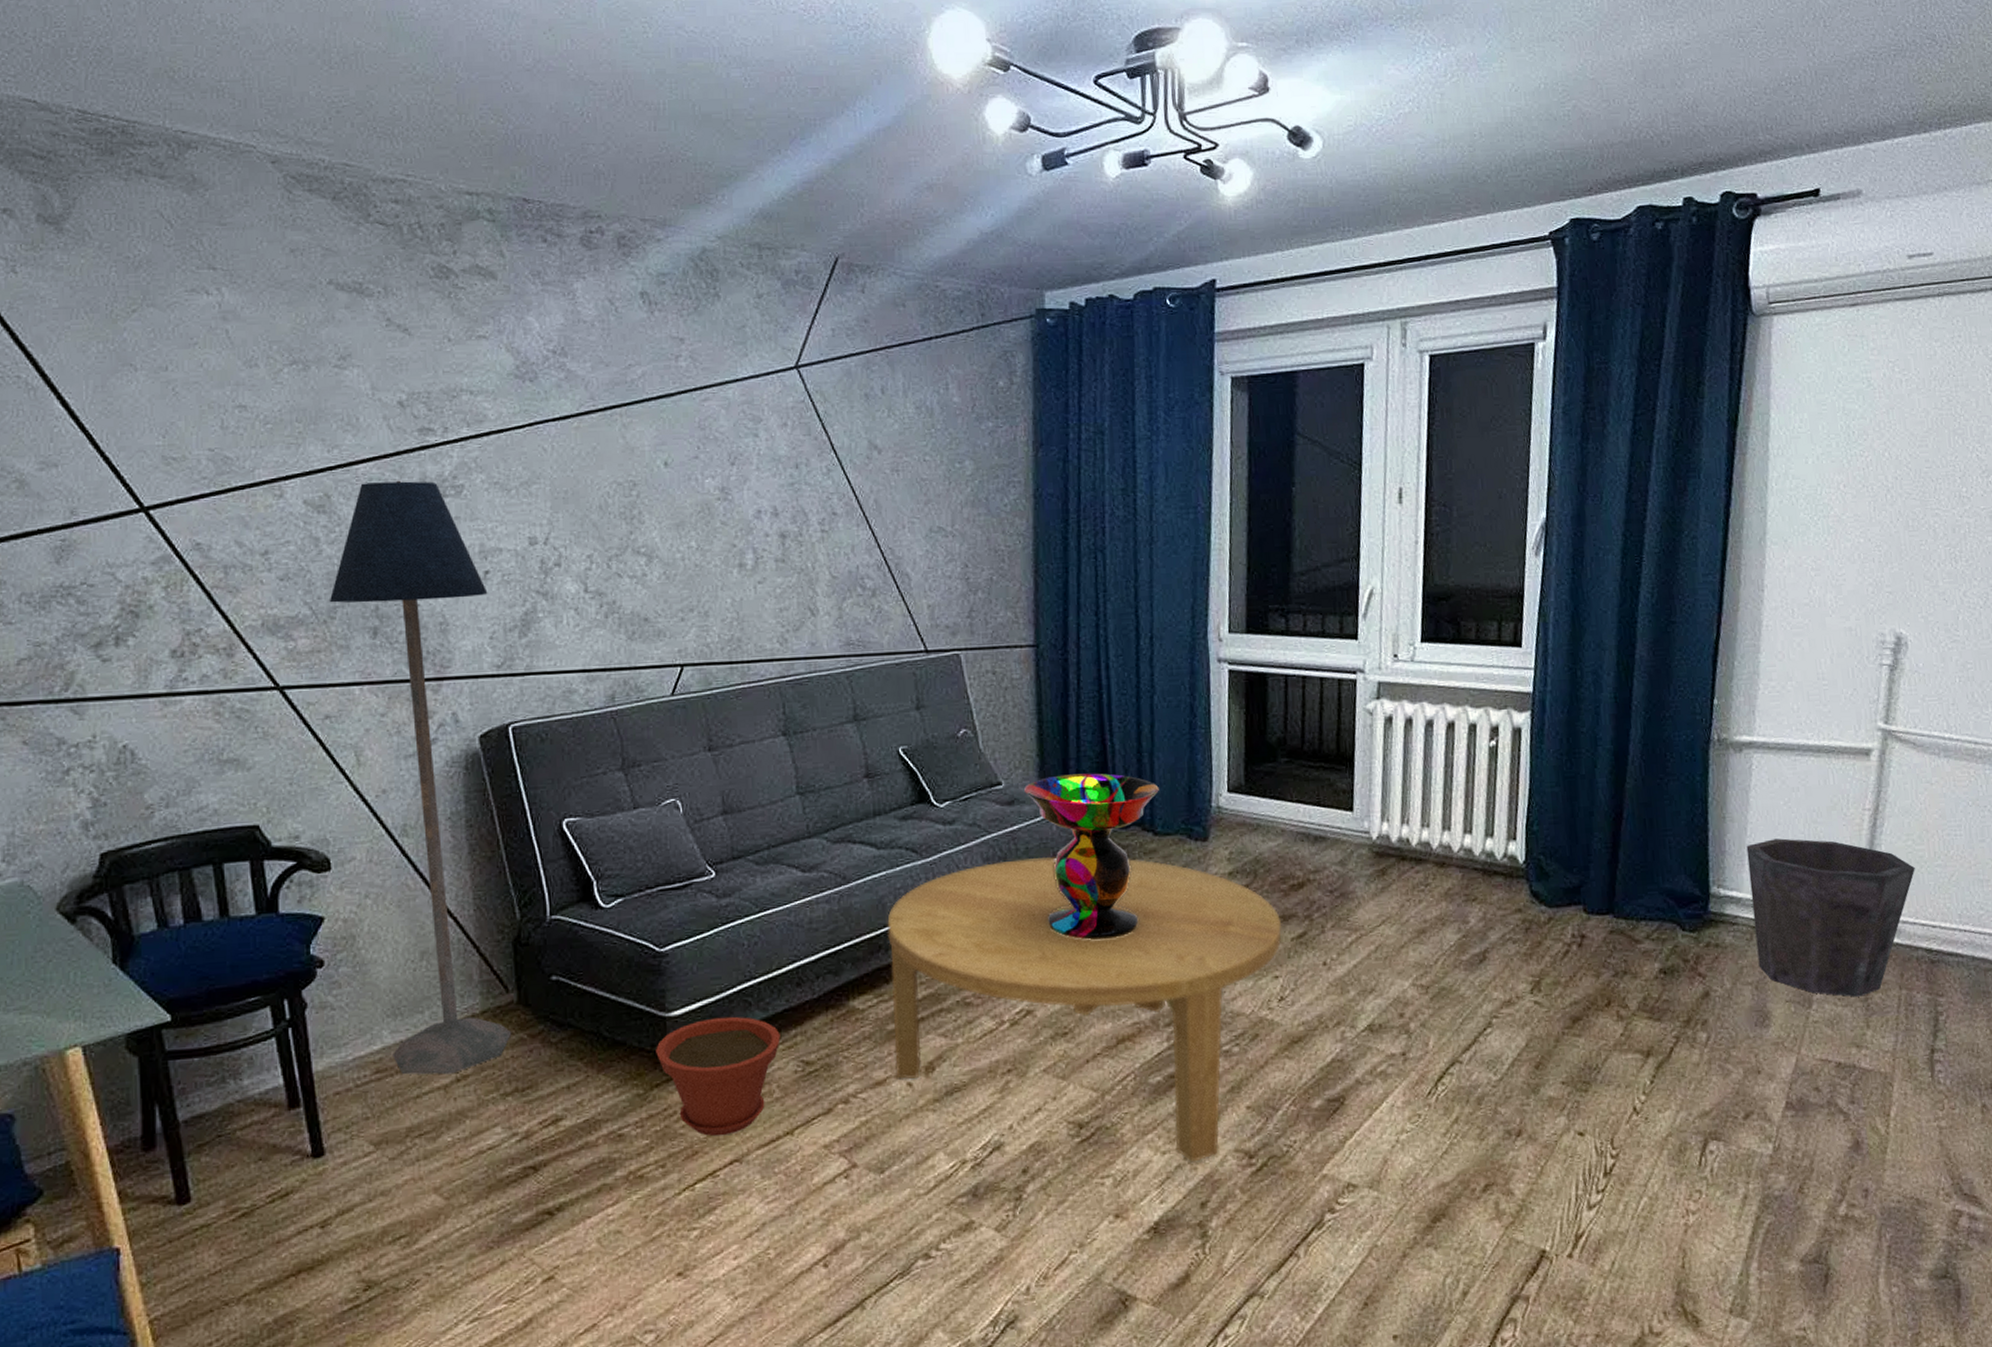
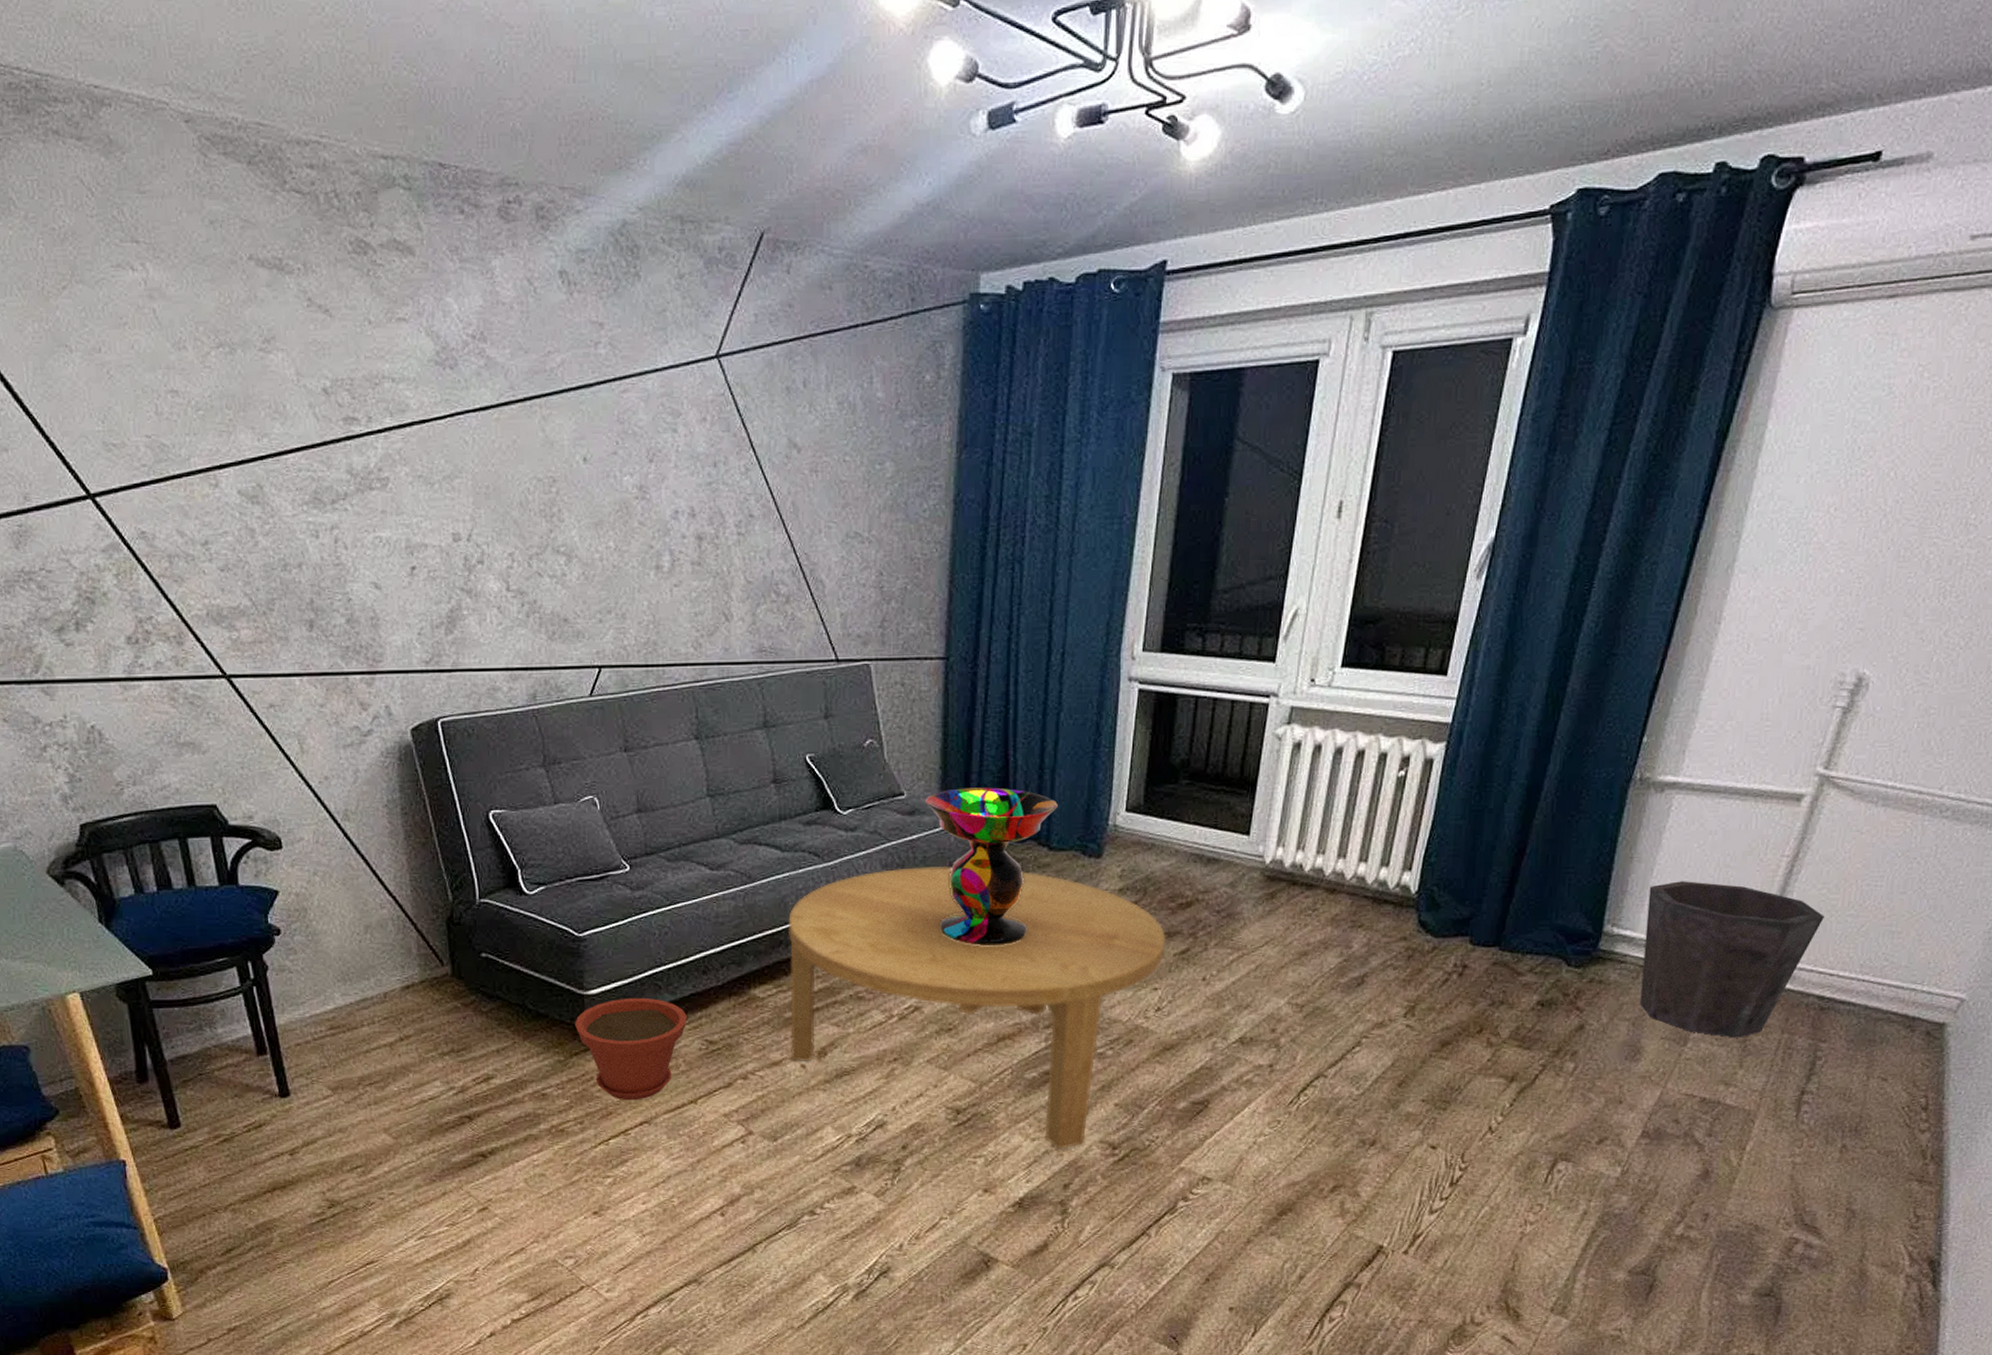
floor lamp: present [329,480,512,1075] -> none [267,471,448,1034]

